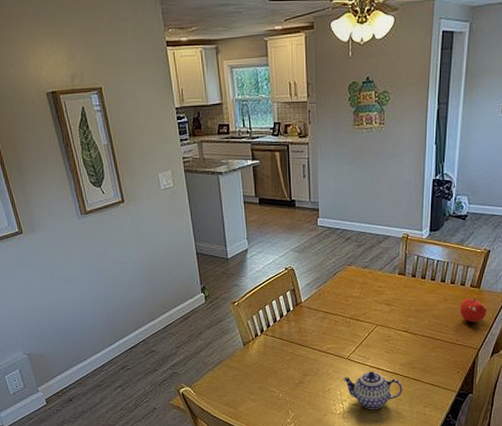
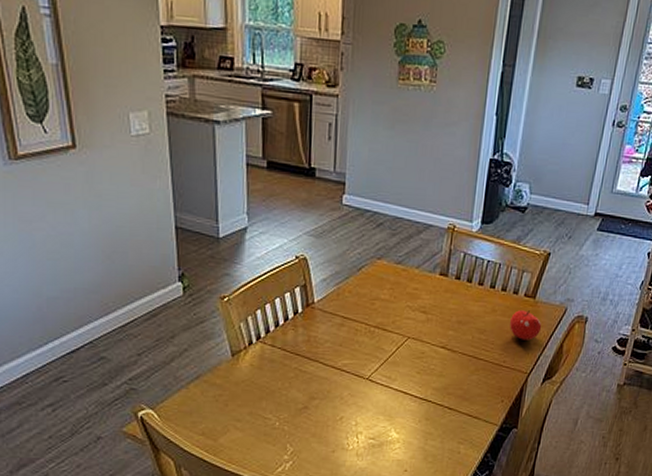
teapot: present [343,371,403,410] -> none [360,396,434,446]

